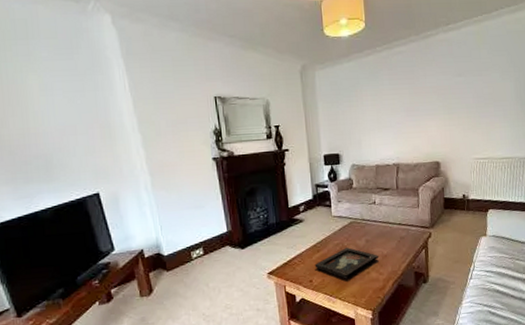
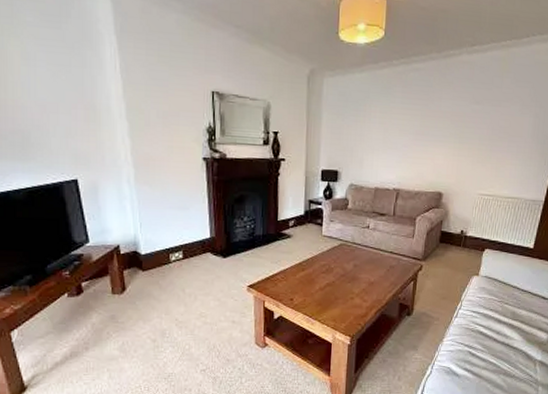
decorative tray: present [314,247,380,279] -> none [297,270,366,302]

